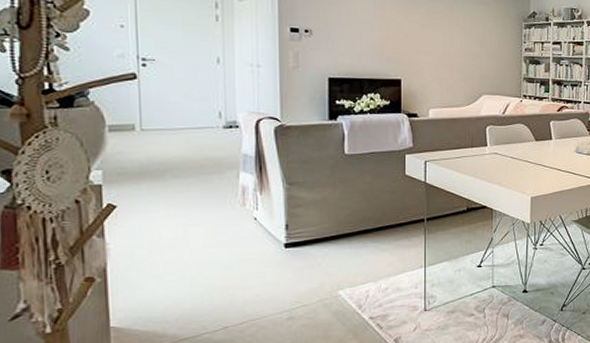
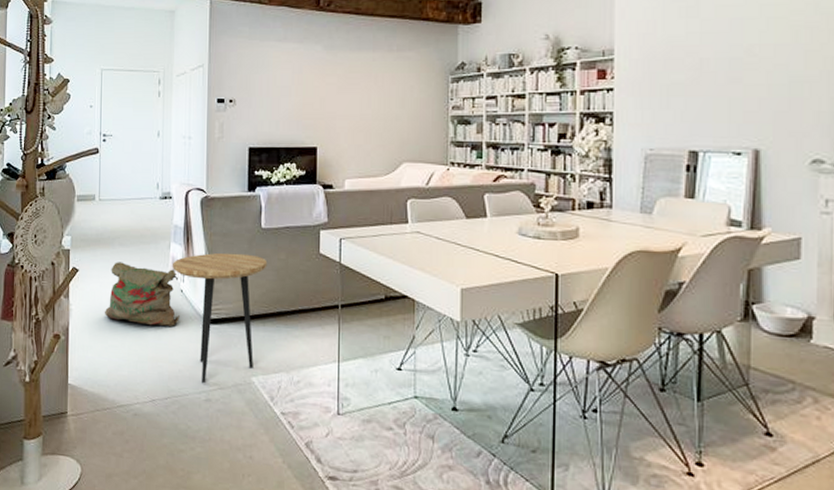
bag: none [157,194,254,256] -> present [105,262,180,326]
side table: none [243,179,352,304] -> present [173,252,268,384]

